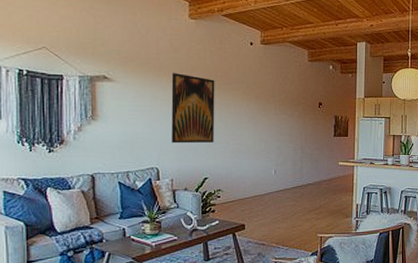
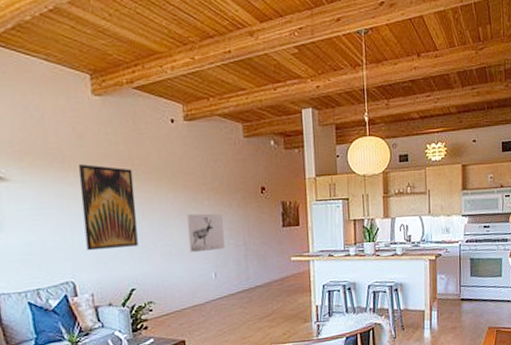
wall art: none [256,120,286,152] -> present [187,213,225,253]

